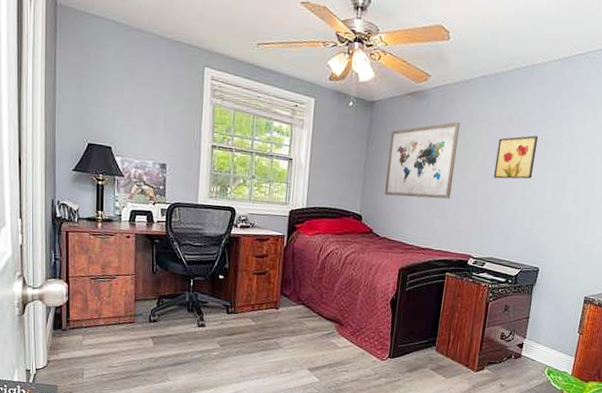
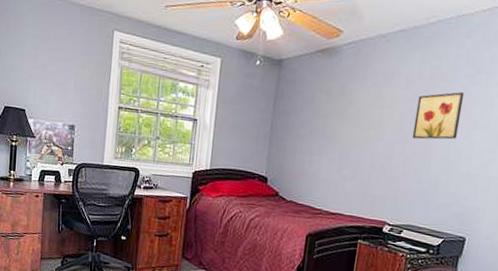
wall art: present [385,121,460,199] -> none [292,78,375,161]

